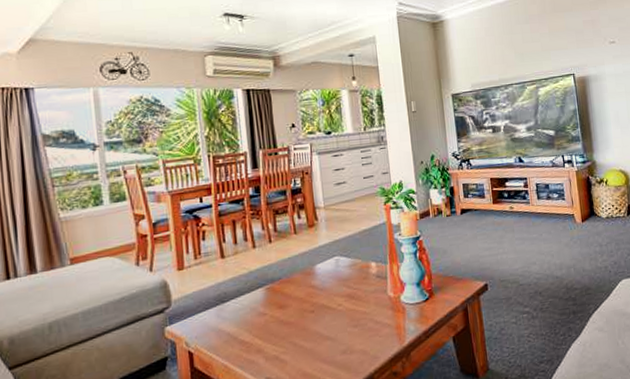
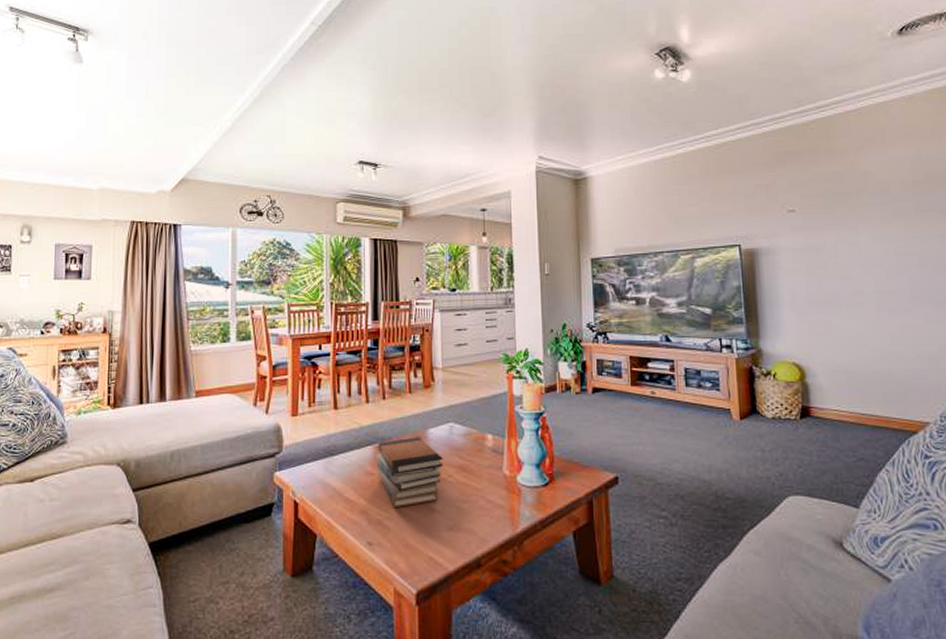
book stack: none [267,273,333,343] -> present [376,437,443,508]

